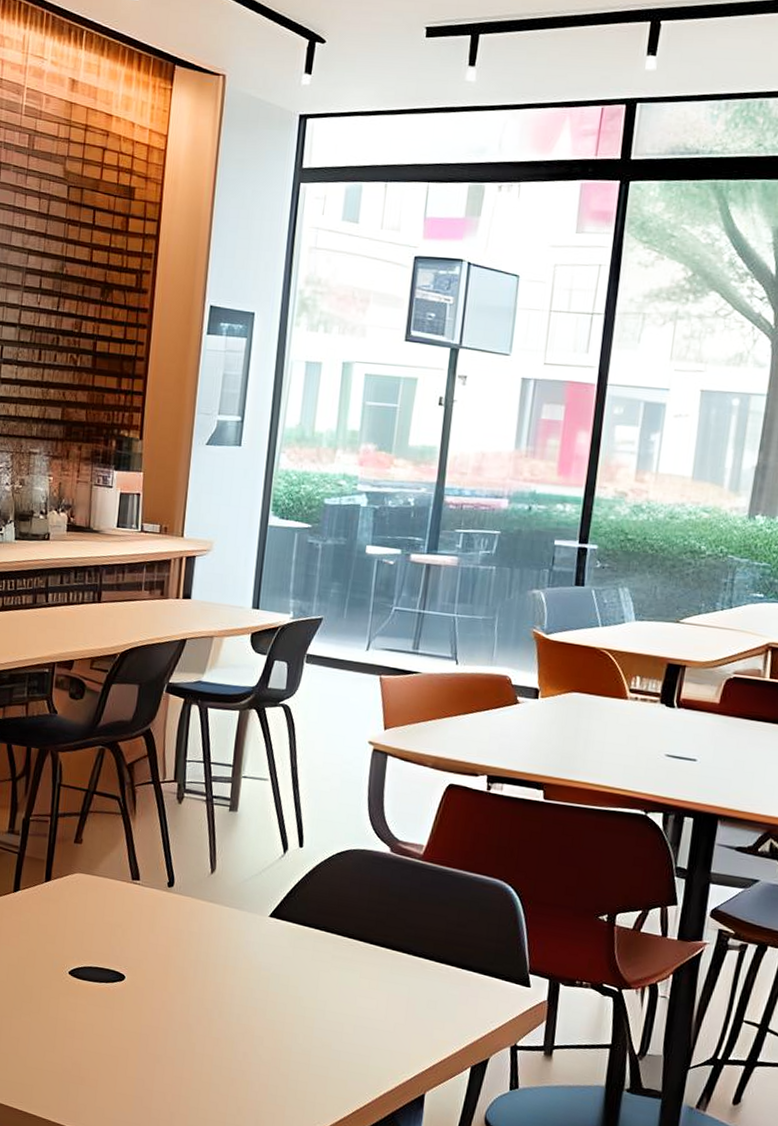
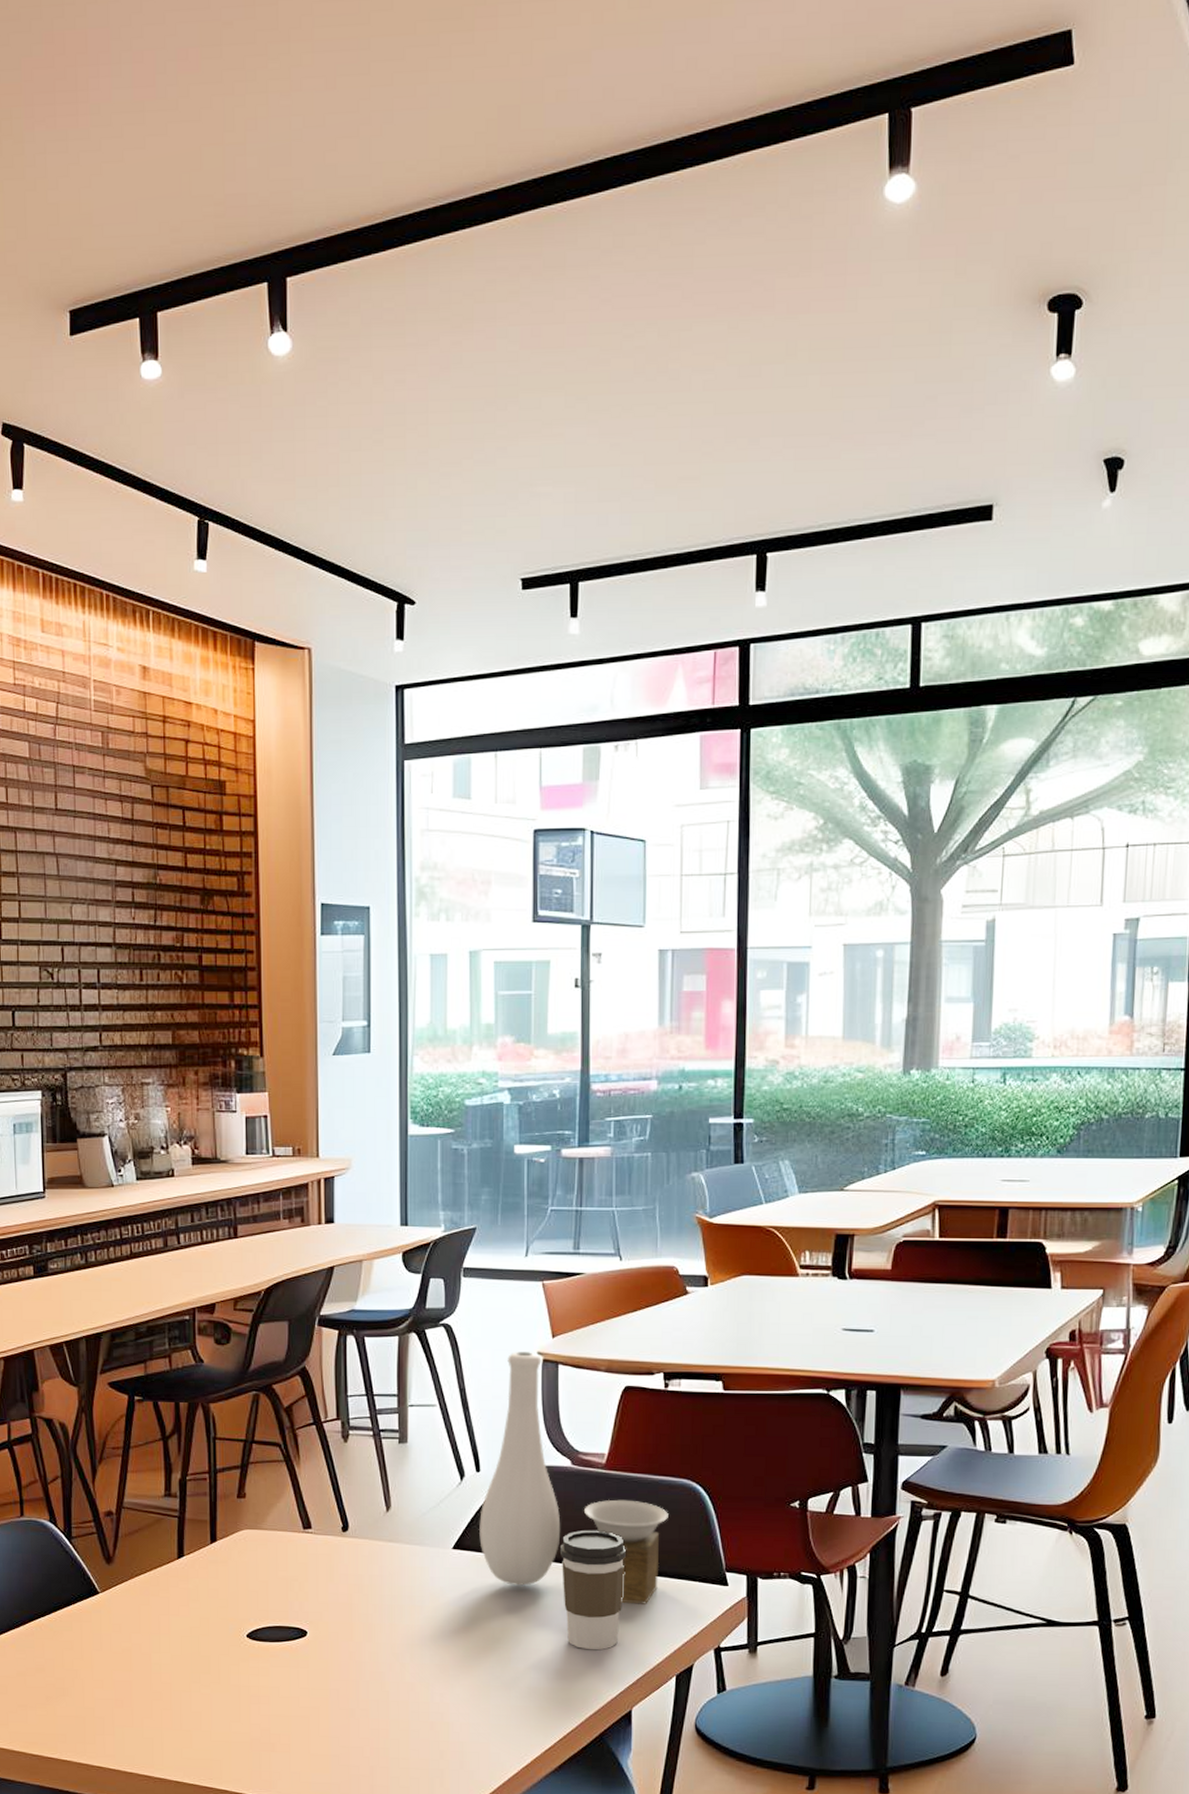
vase: none [295,738,479,995] -> present [479,1351,668,1604]
coffee cup: none [370,915,435,1032] -> present [559,1530,627,1650]

